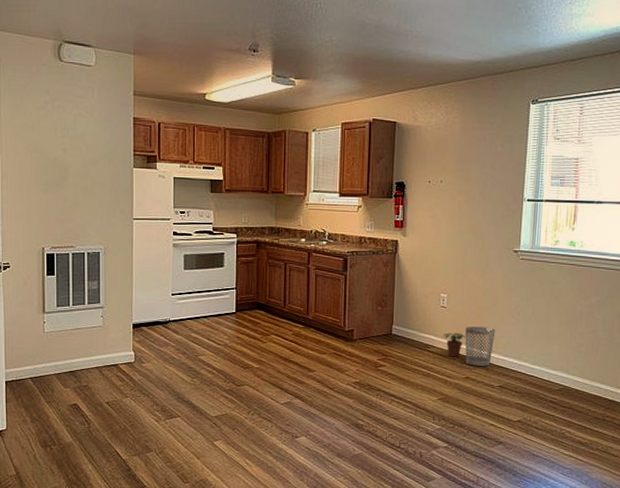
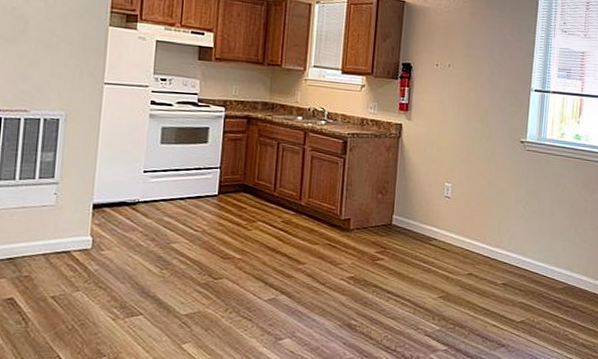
potted plant: present [443,333,466,357] -> none [446,225,470,252]
wastebasket: present [465,326,496,366] -> none [468,219,501,262]

